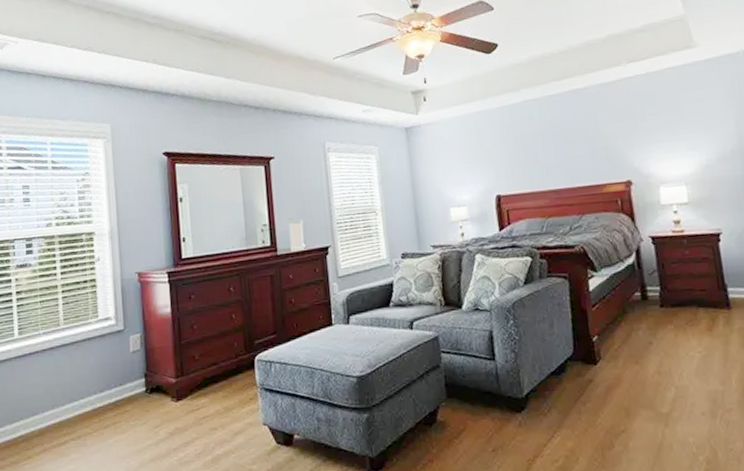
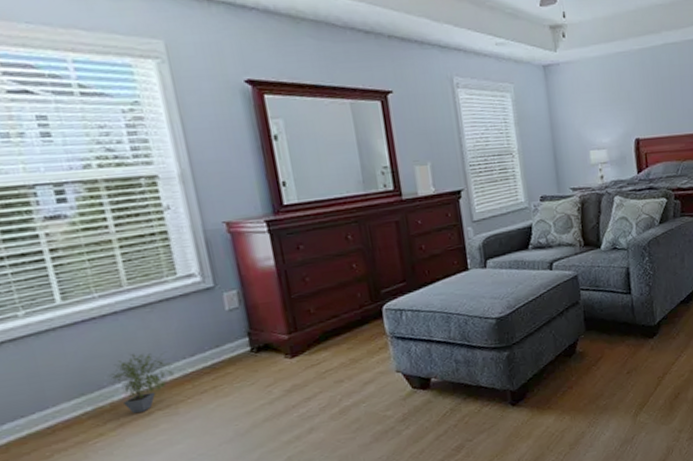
potted plant: none [40,386,87,442] -> present [107,351,174,414]

